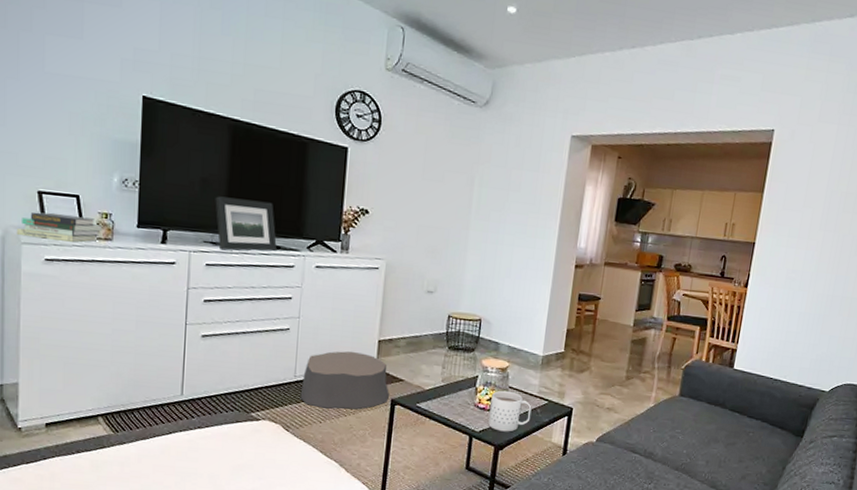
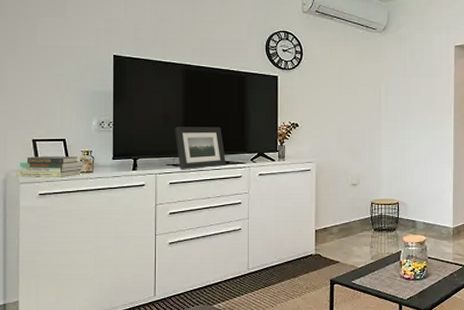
pouf: present [300,351,389,410] -> none [253,243,328,294]
mug: present [488,390,532,432] -> none [414,261,449,297]

